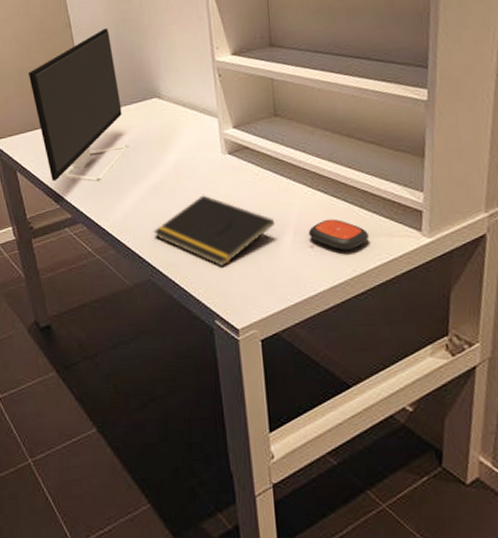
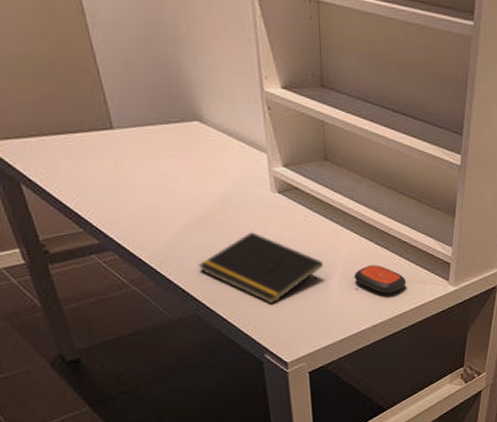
monitor: present [28,28,130,183] -> none [27,26,169,208]

